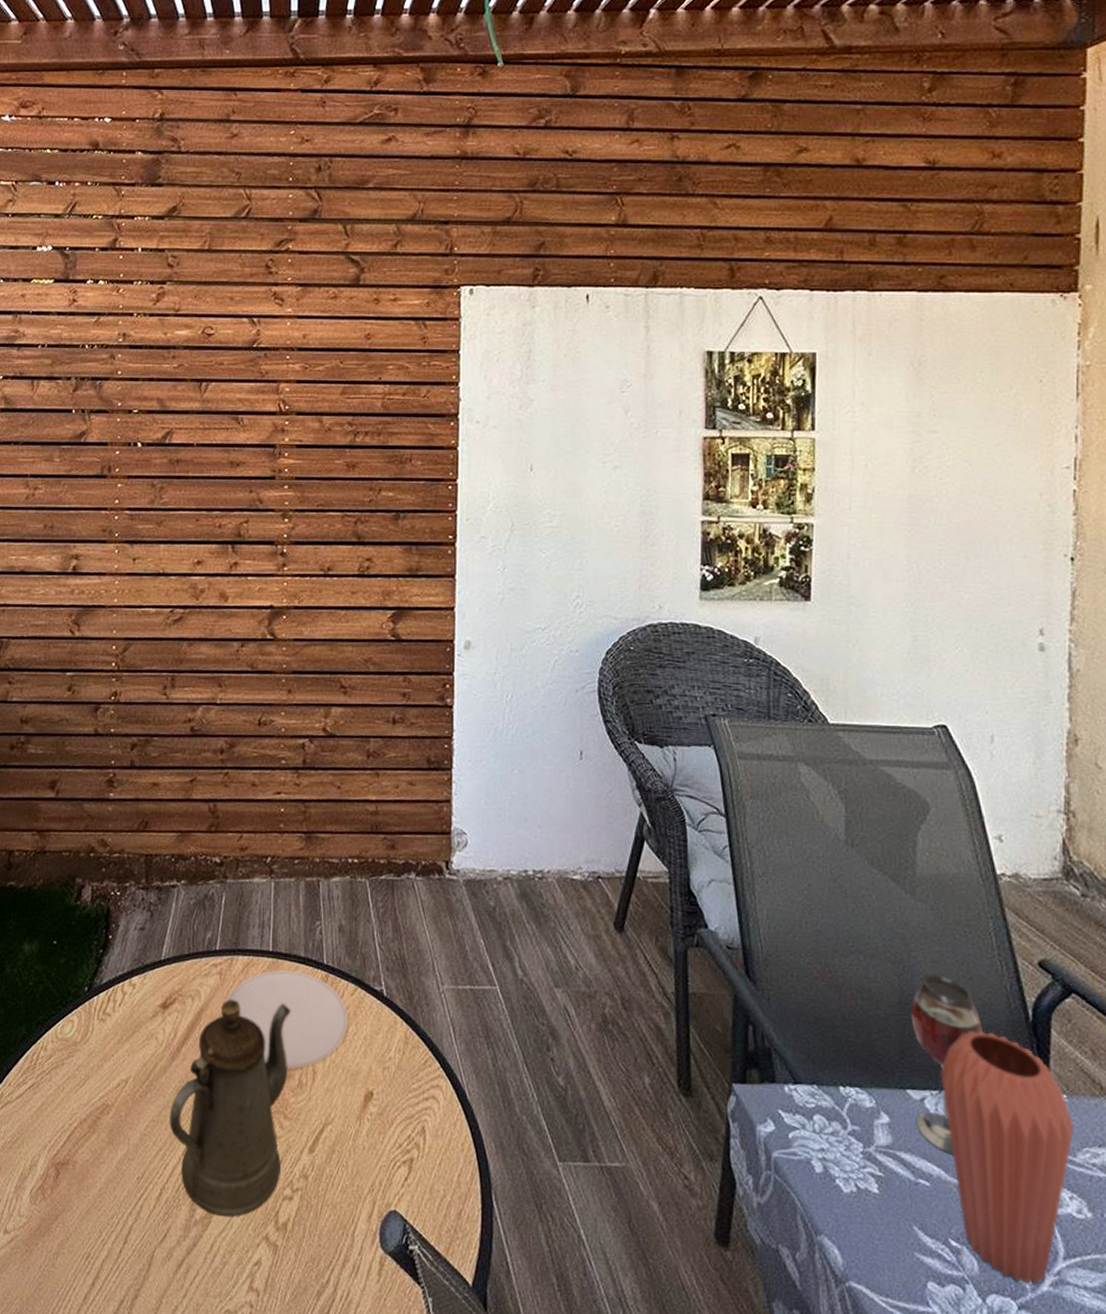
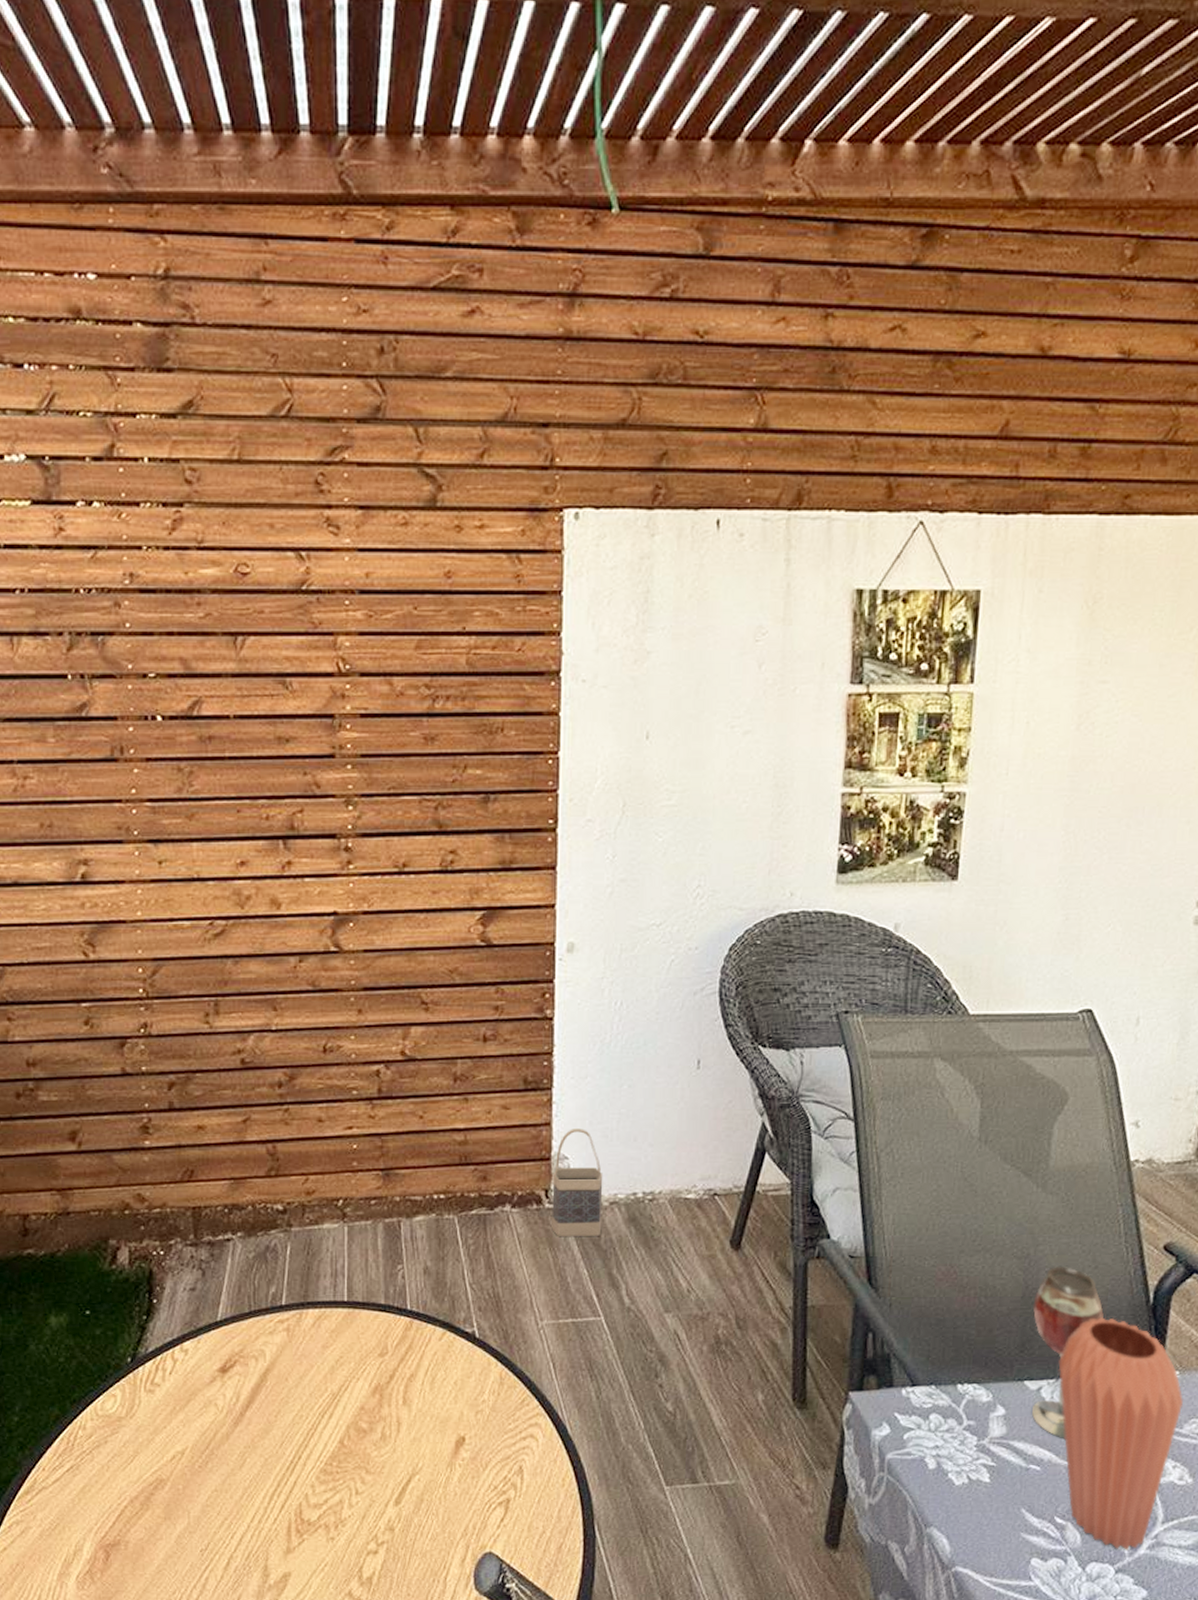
coffee pot: present [169,999,291,1216] -> none [235,1355,371,1577]
plate: present [221,970,348,1070] -> none [290,1319,436,1423]
bag: none [451,807,497,909] -> present [551,1129,603,1236]

